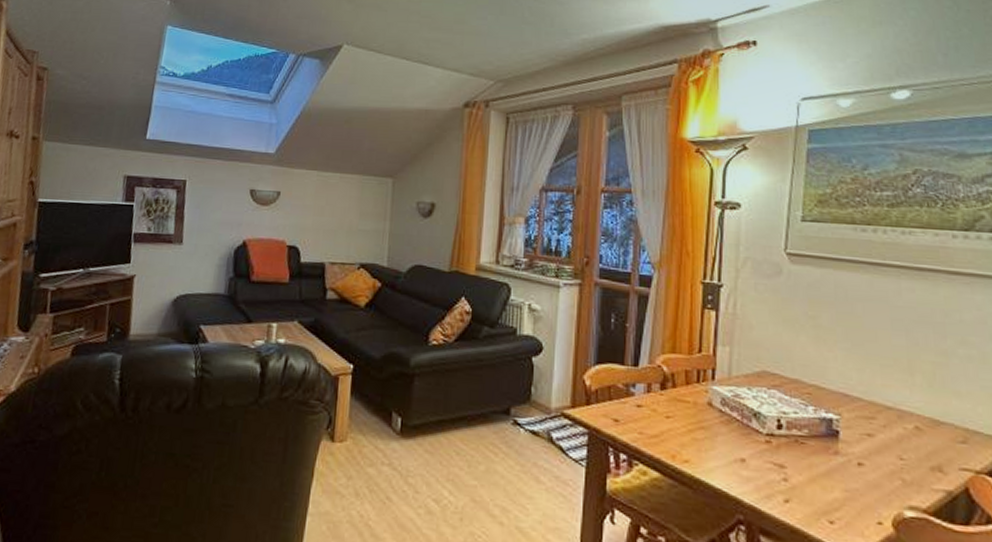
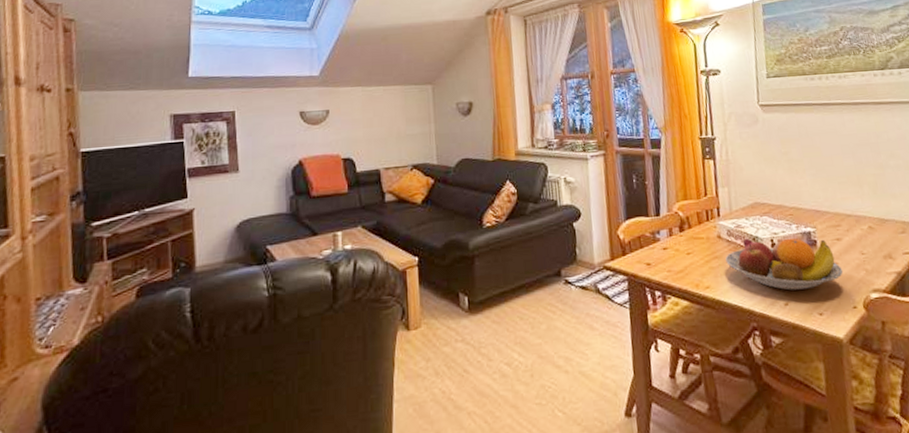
fruit bowl: none [714,411,871,488] -> present [725,238,844,291]

